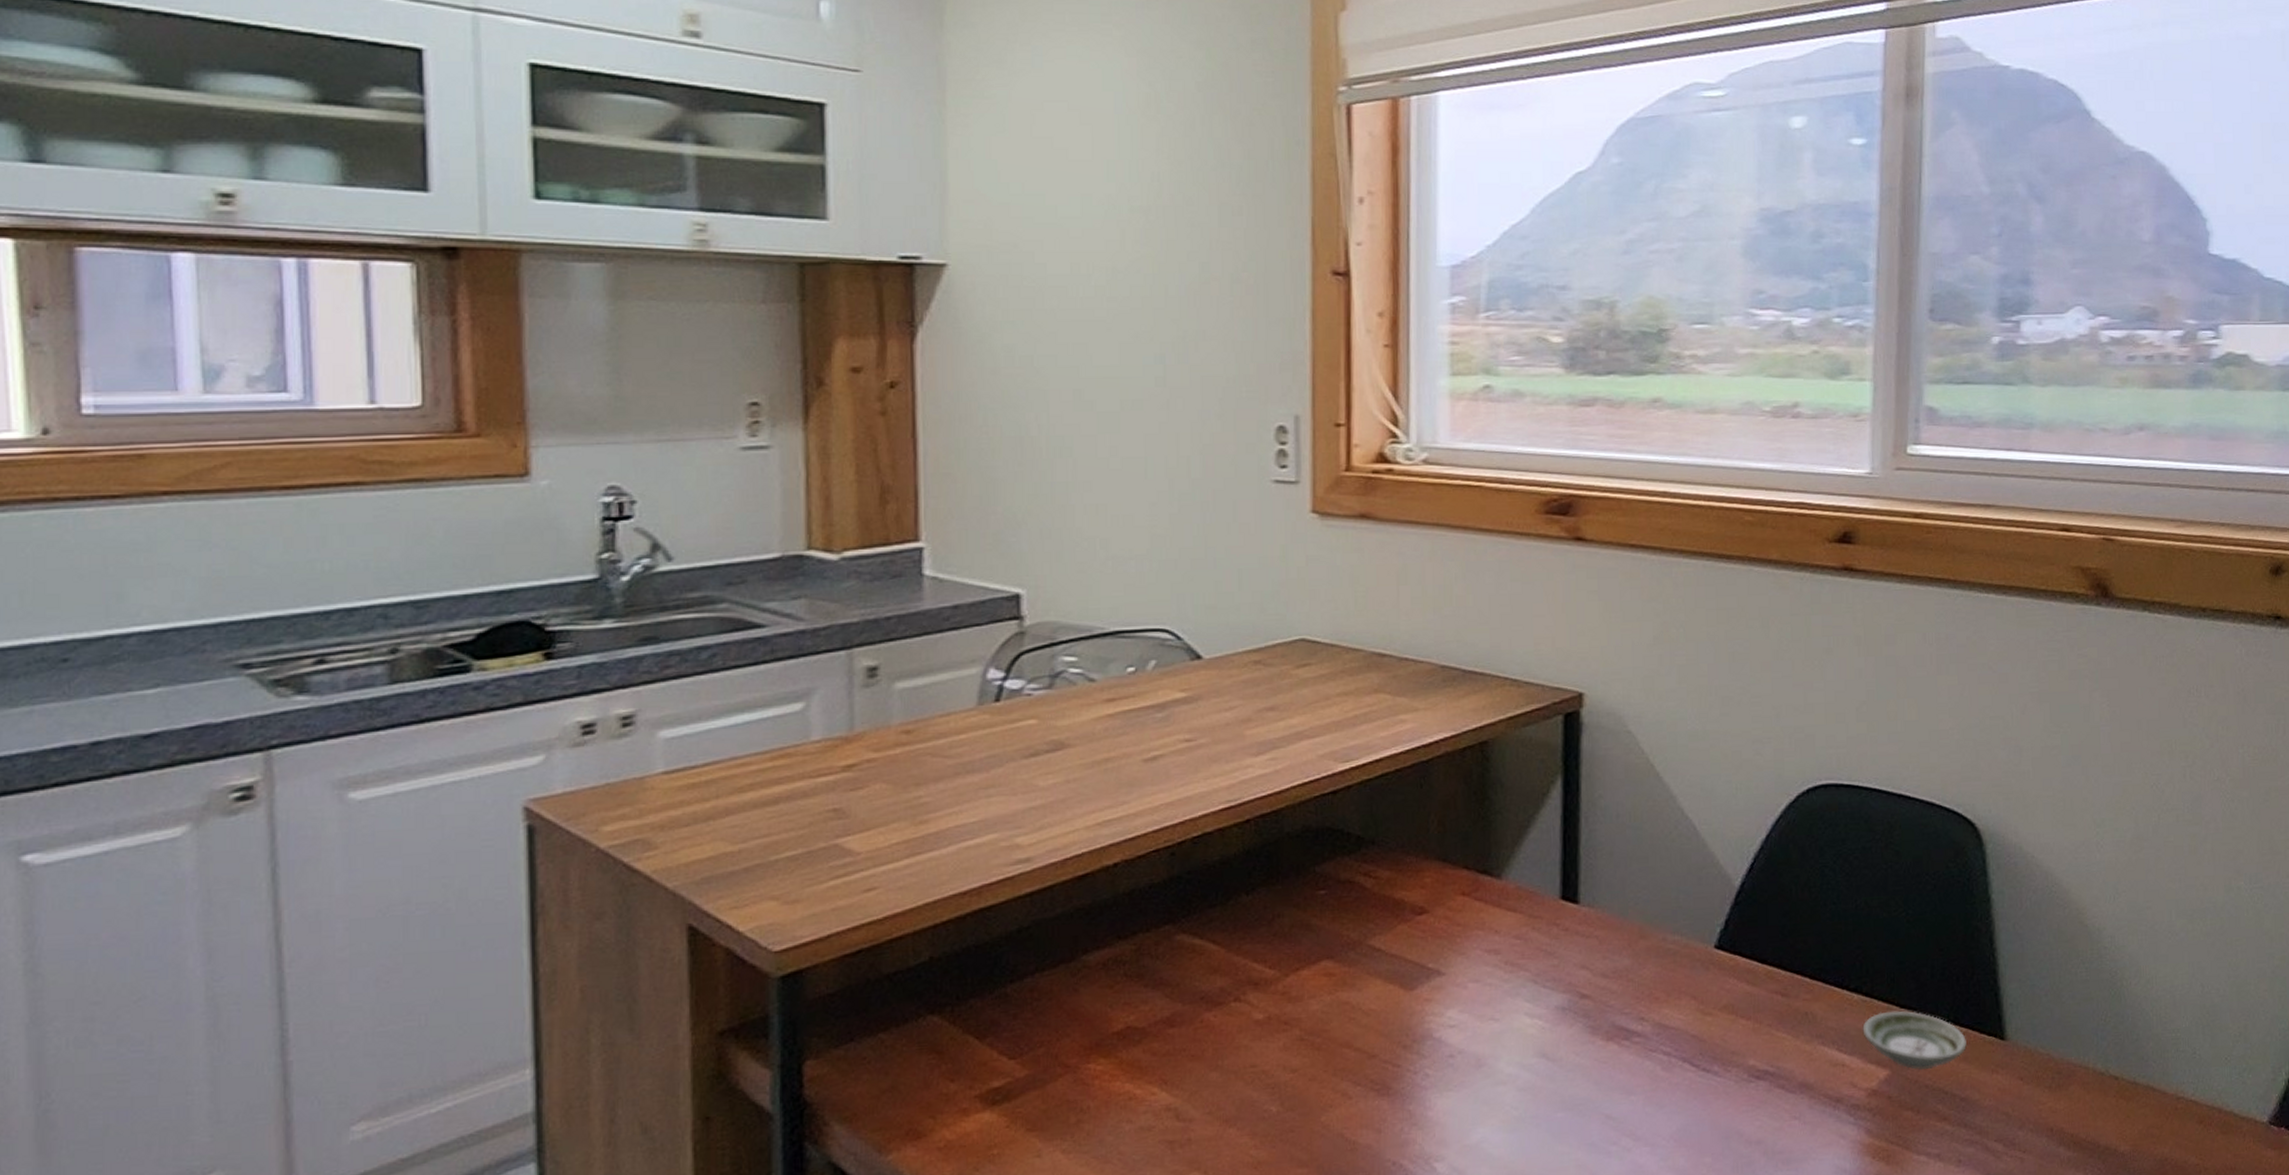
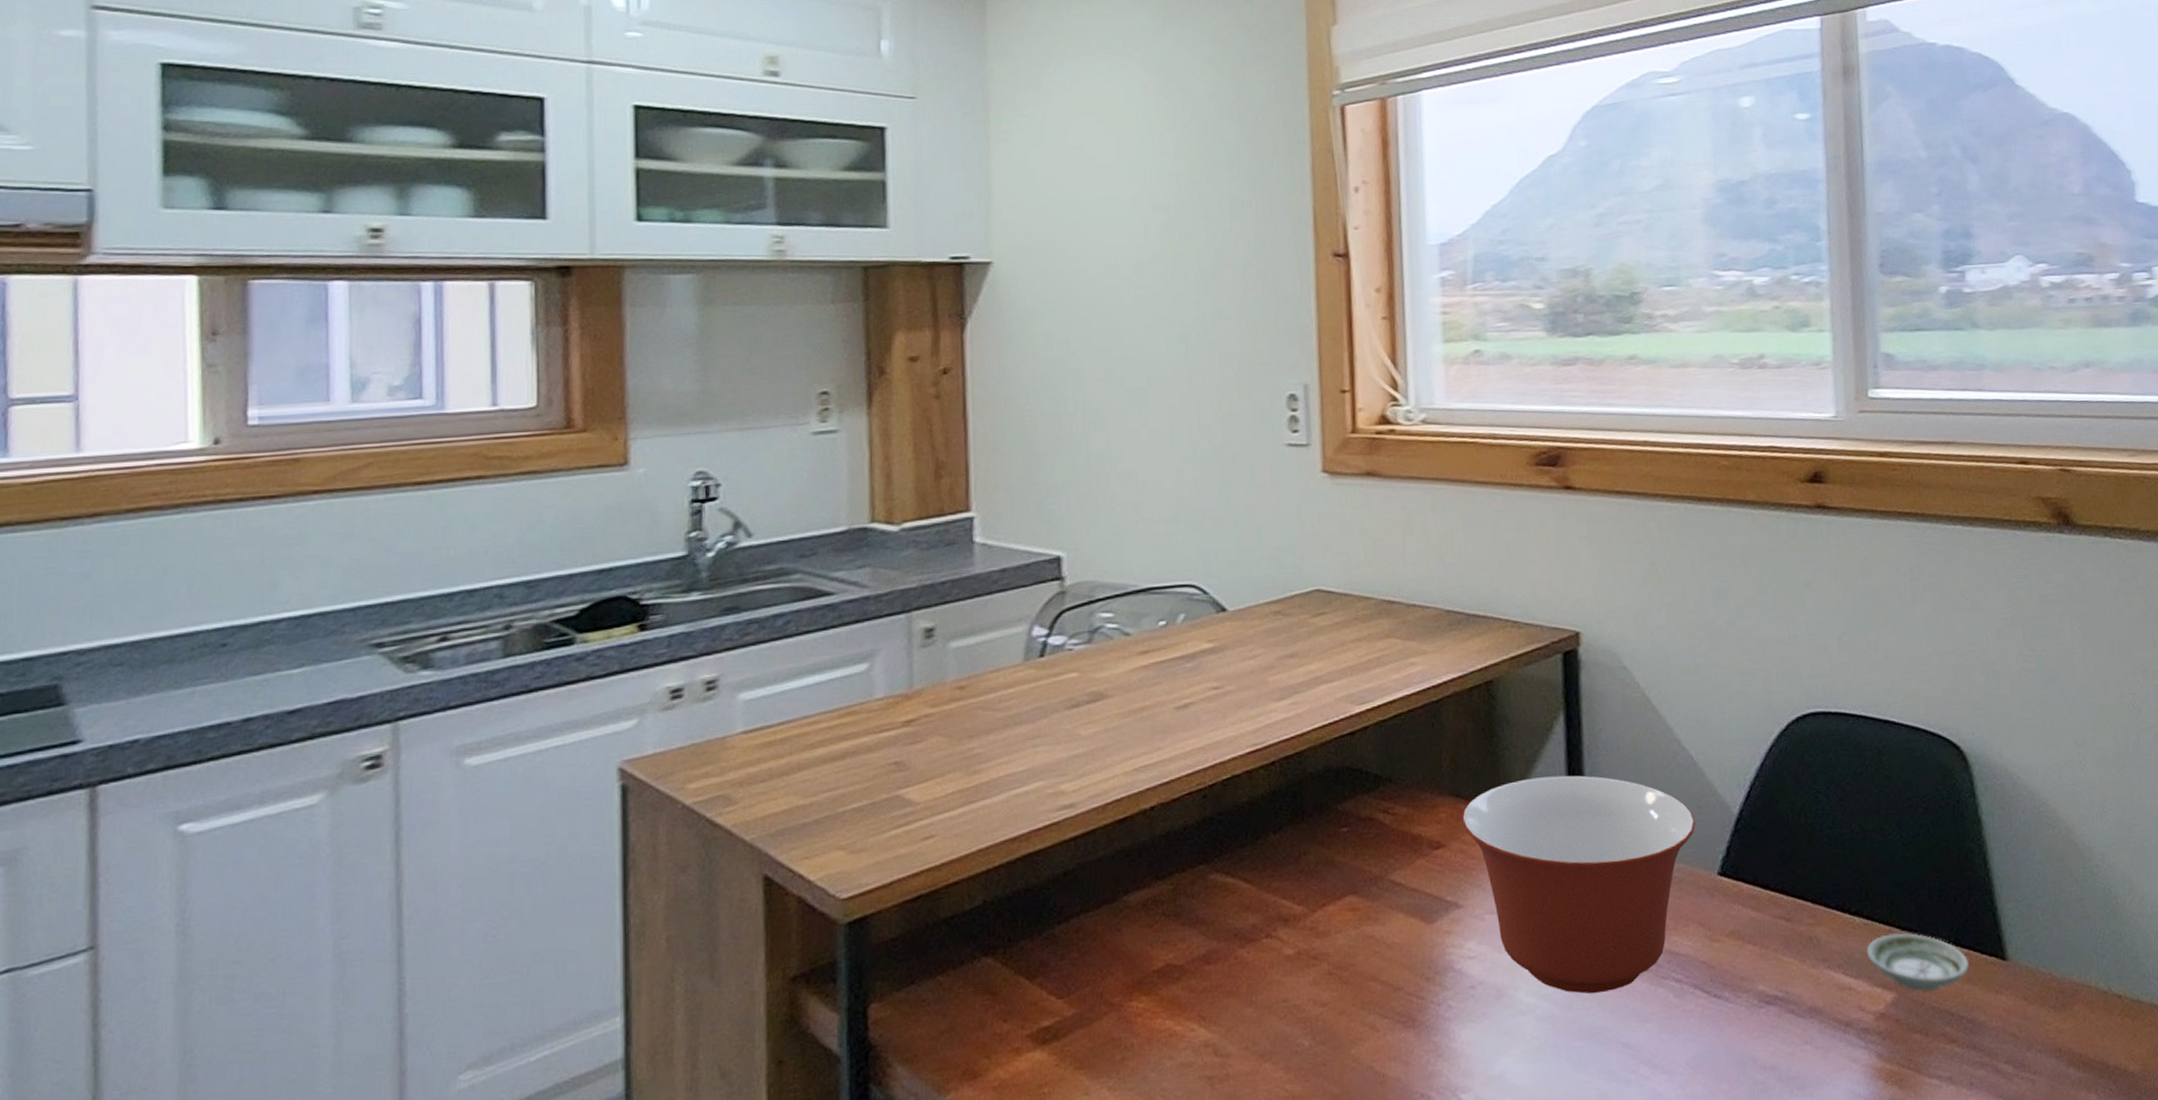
mixing bowl: none [1447,842,1694,1066] -> present [1461,775,1696,994]

